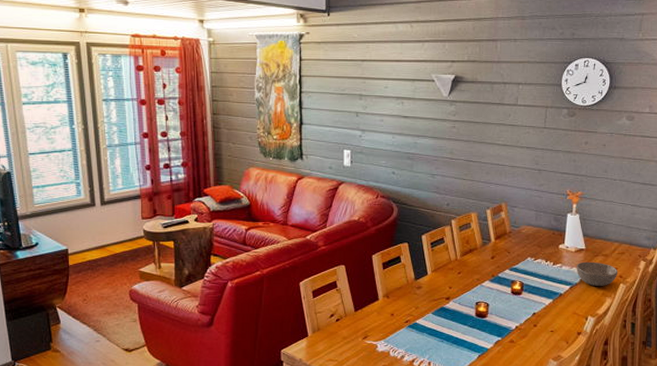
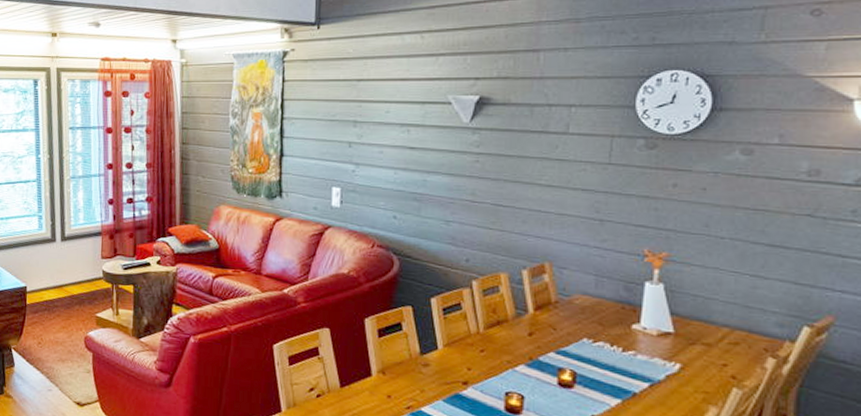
bowl: present [576,261,618,286] -> none [659,350,729,389]

